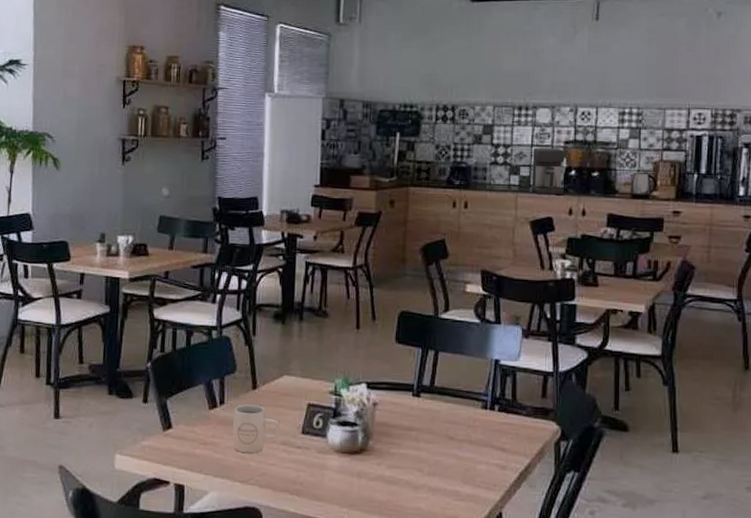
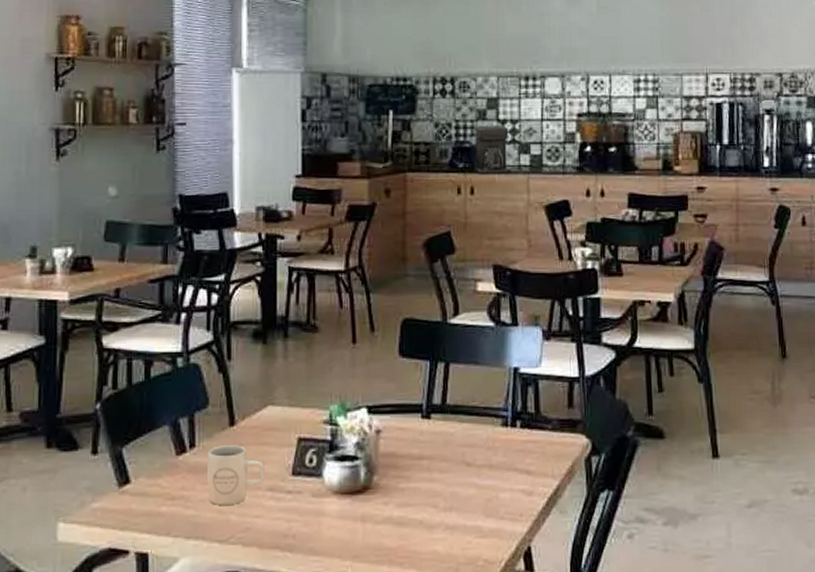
coffee maker: none [469,148,502,192] -> present [474,125,511,175]
coffee maker: present [531,147,565,196] -> none [543,122,581,176]
kettle: present [630,171,657,200] -> none [650,145,679,176]

